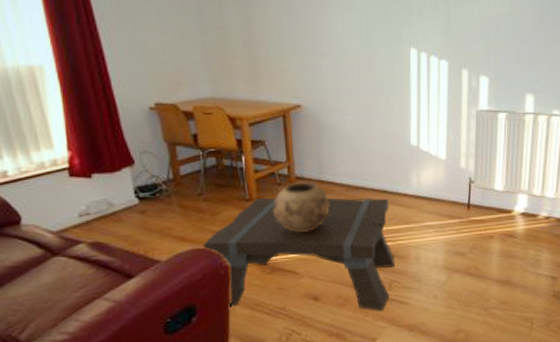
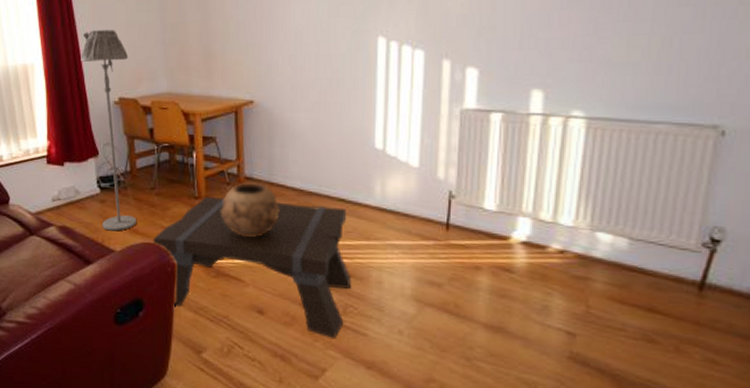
floor lamp: none [105,30,184,242] -> present [81,30,137,231]

